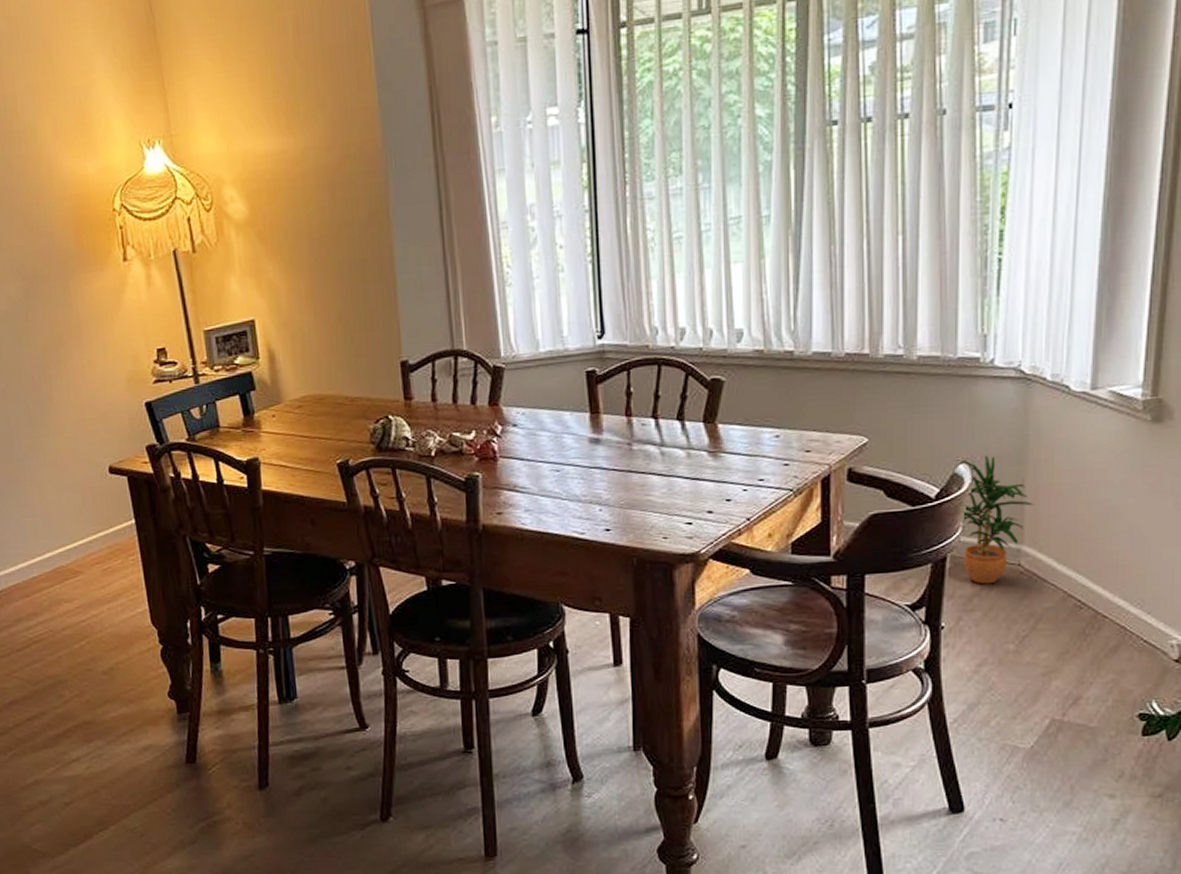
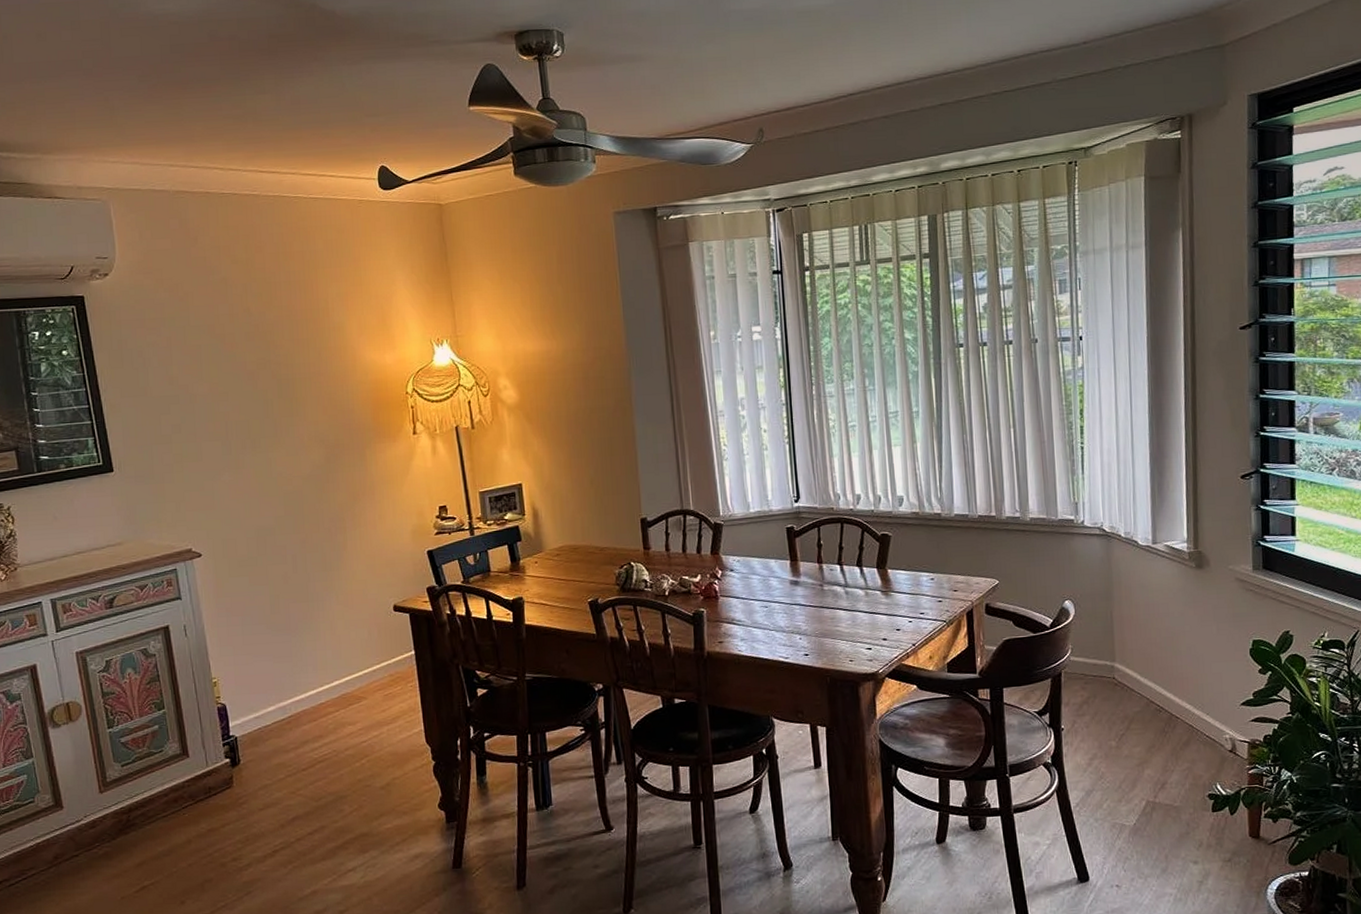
potted plant: present [960,455,1035,584] -> none [1065,593,1121,694]

